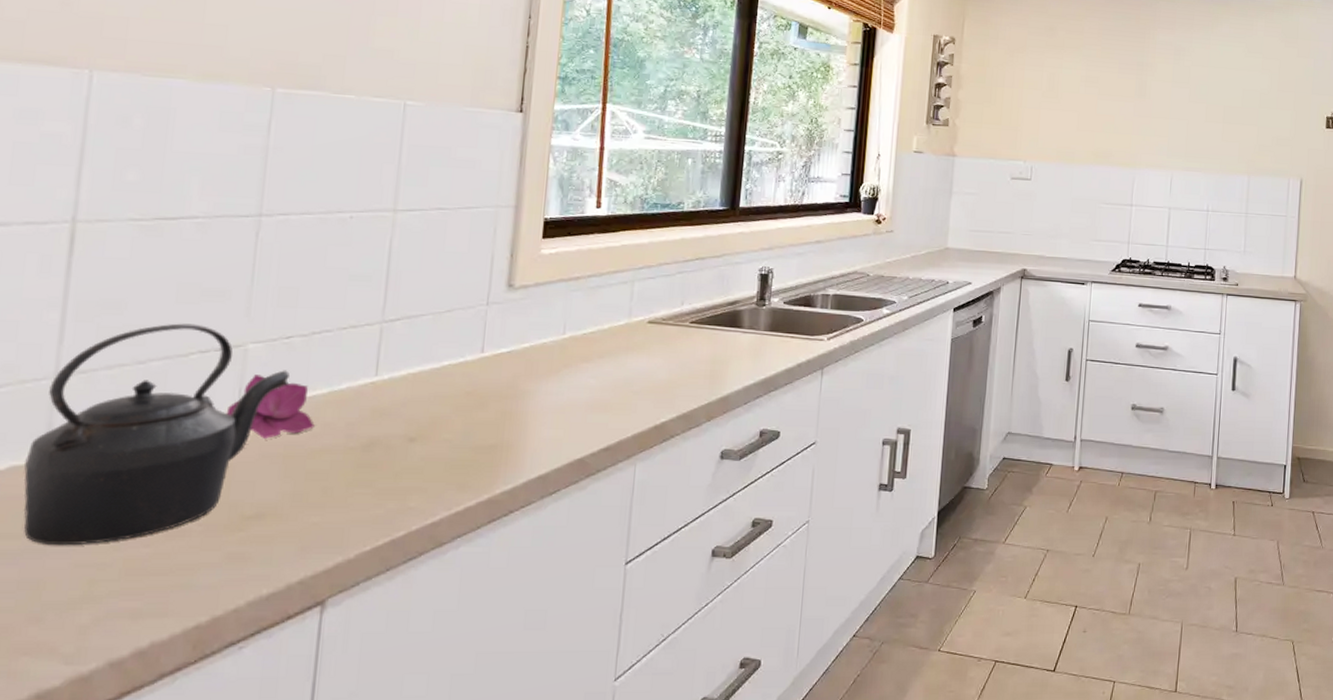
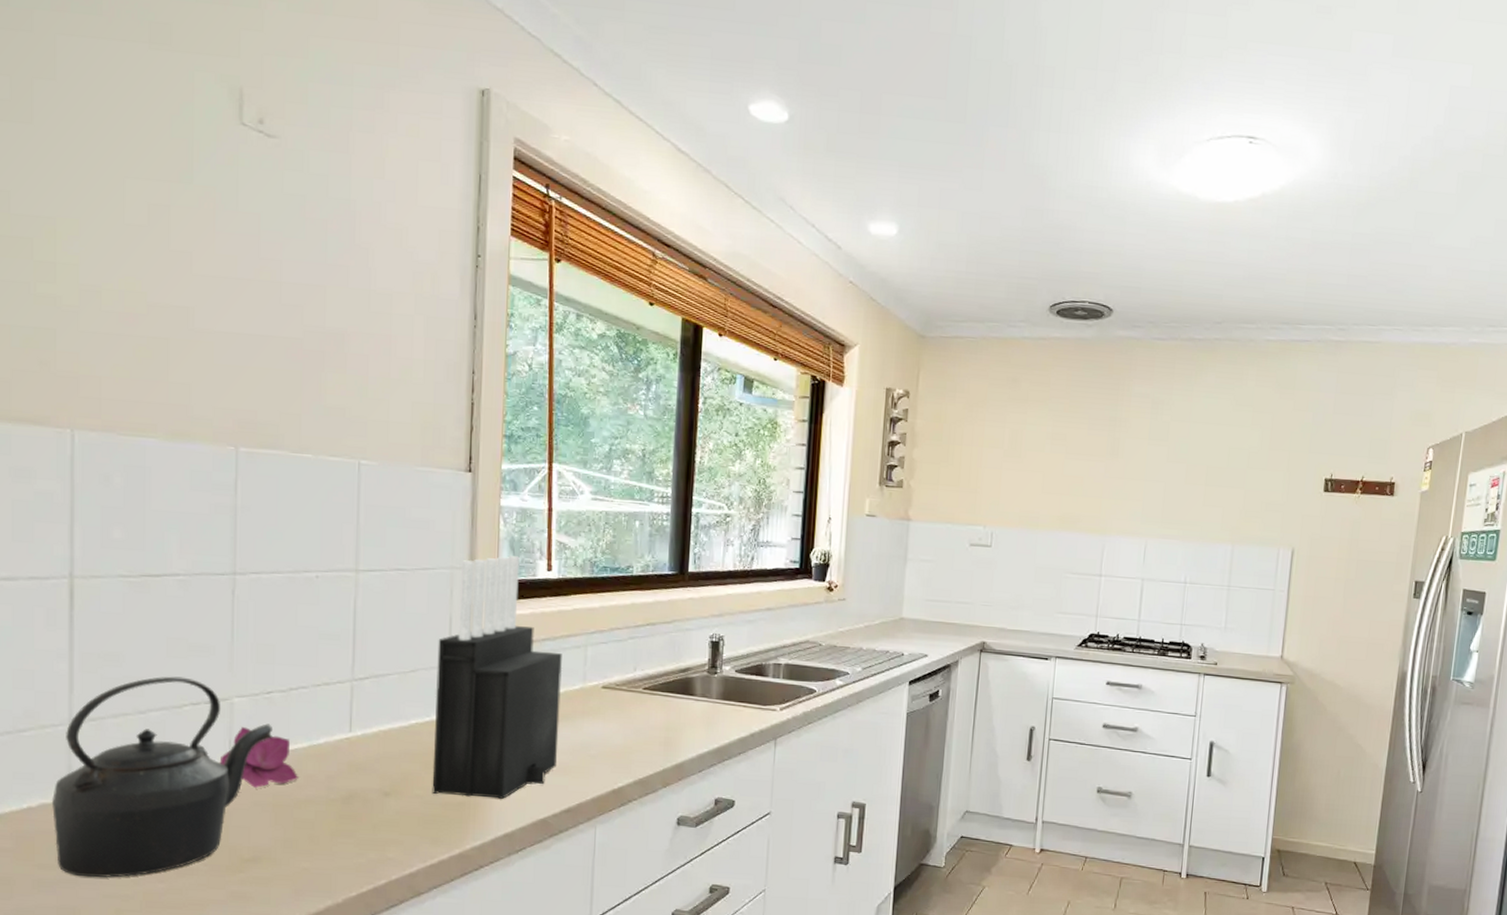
knife block: none [462,194,608,440] -> present [432,555,563,799]

